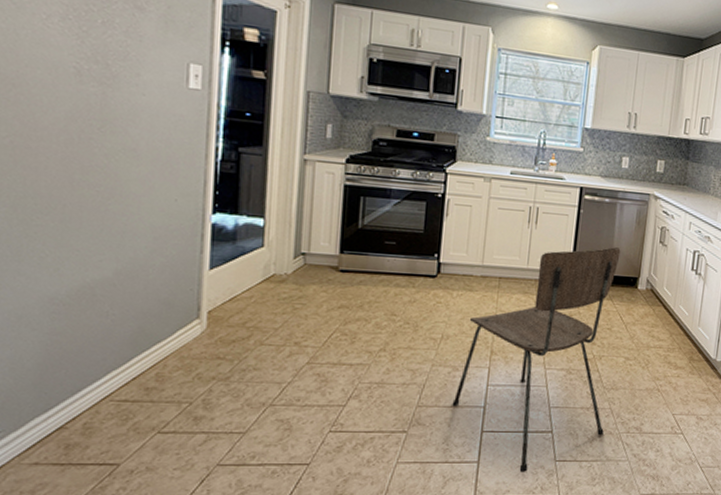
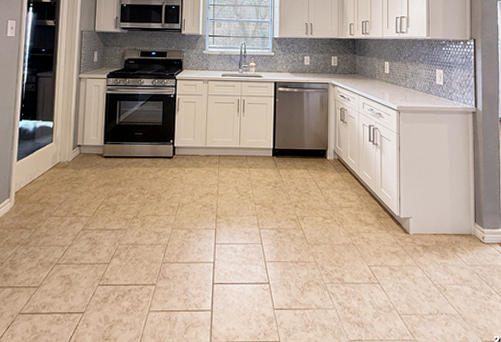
dining chair: present [452,247,621,473] -> none [189,127,312,320]

